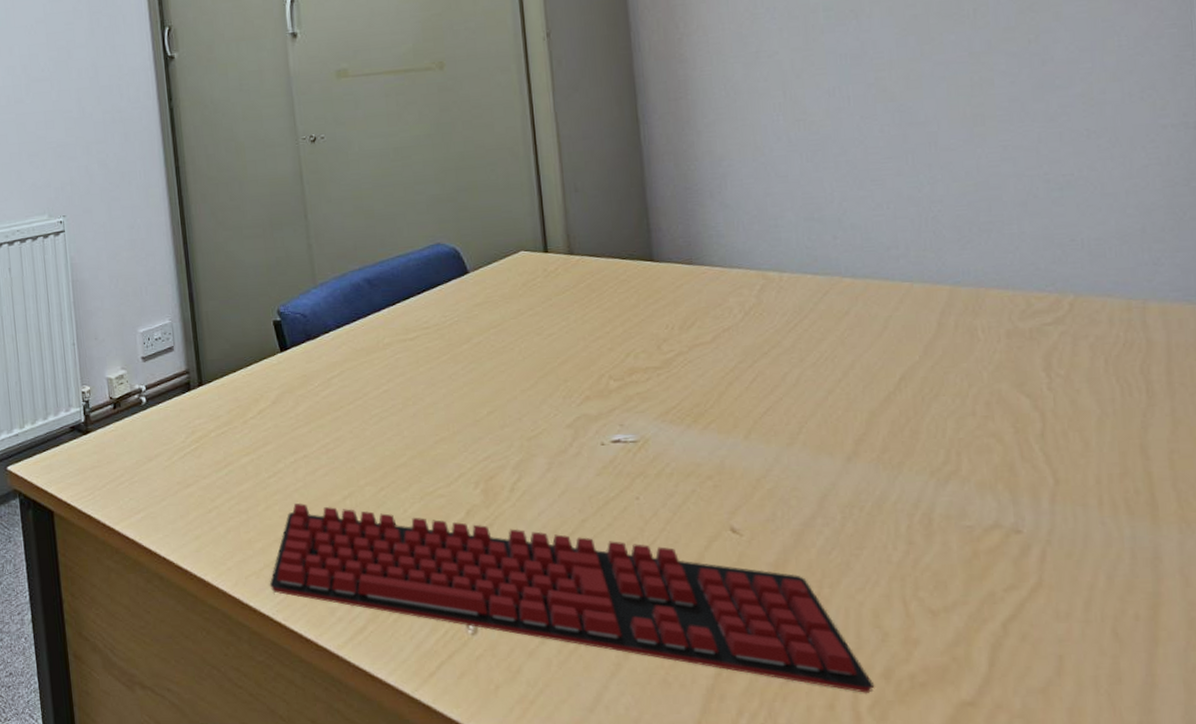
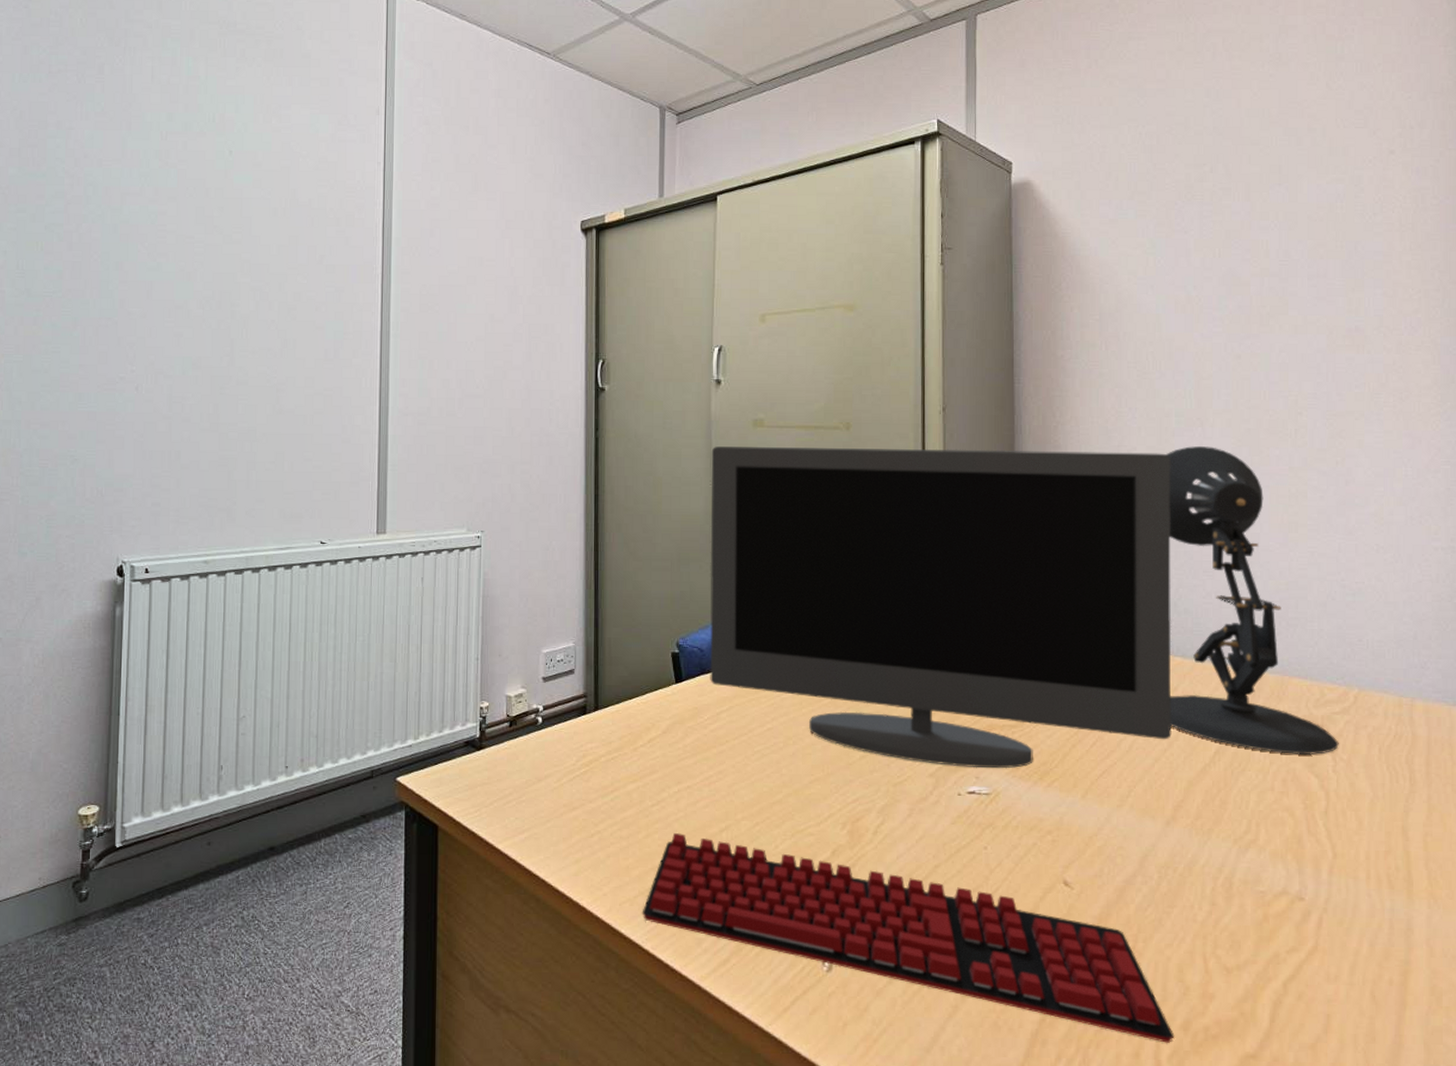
monitor: none [294,54,846,416] -> present [710,446,1172,769]
desk lamp: none [814,40,1054,374] -> present [1165,446,1339,756]

